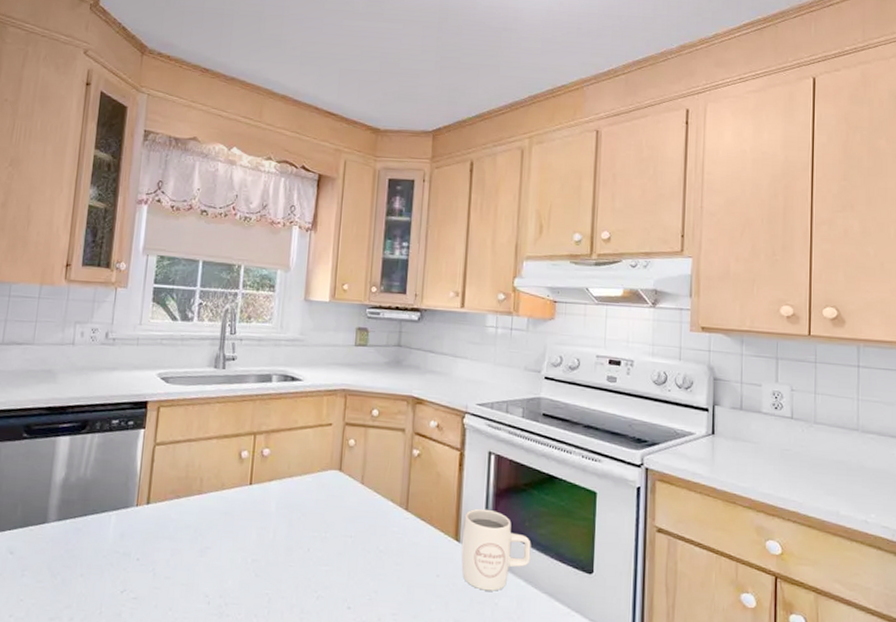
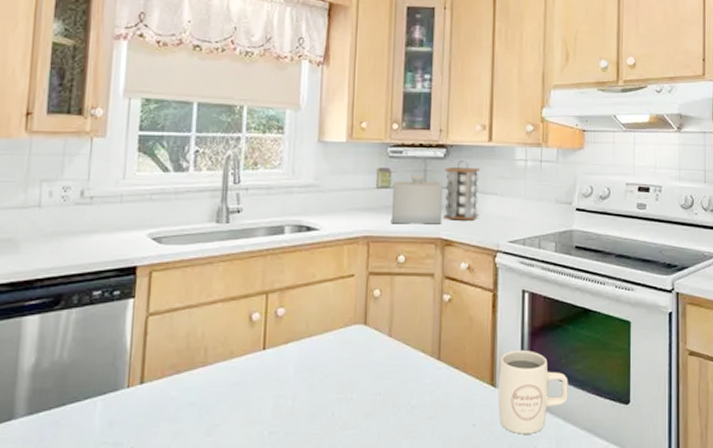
canister: none [367,336,417,383] -> present [391,175,443,224]
spice rack: none [415,323,453,382] -> present [442,159,481,220]

